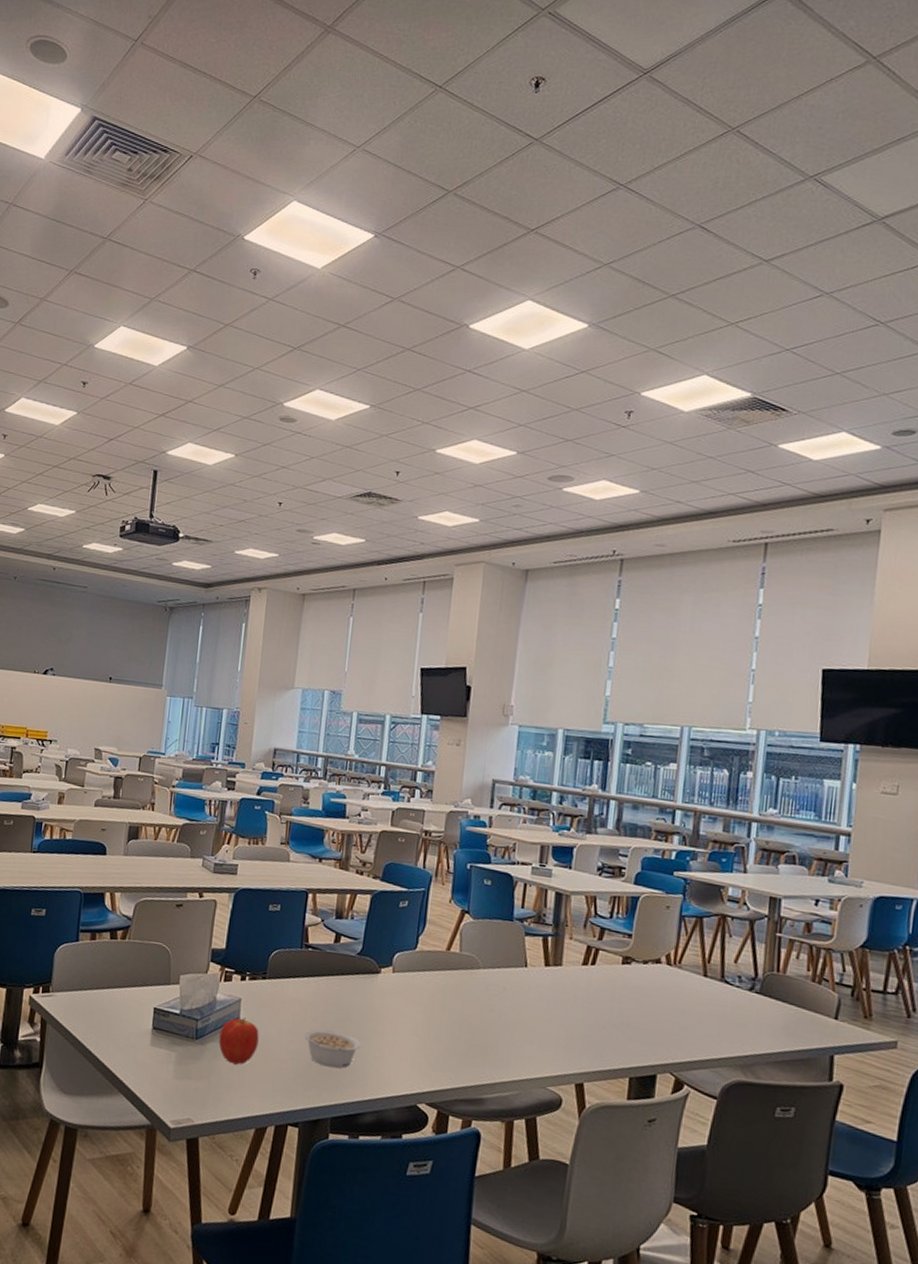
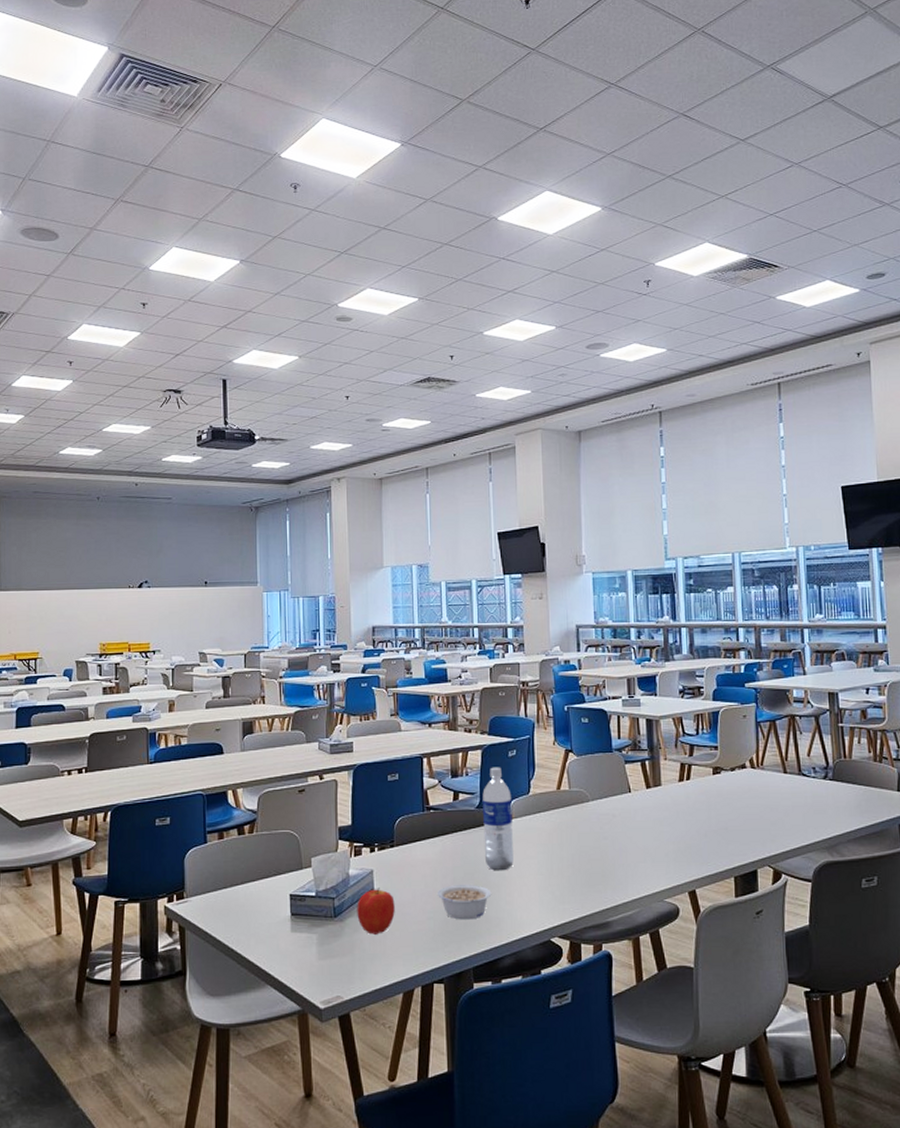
water bottle: none [359,914,397,1024] -> present [482,767,514,871]

